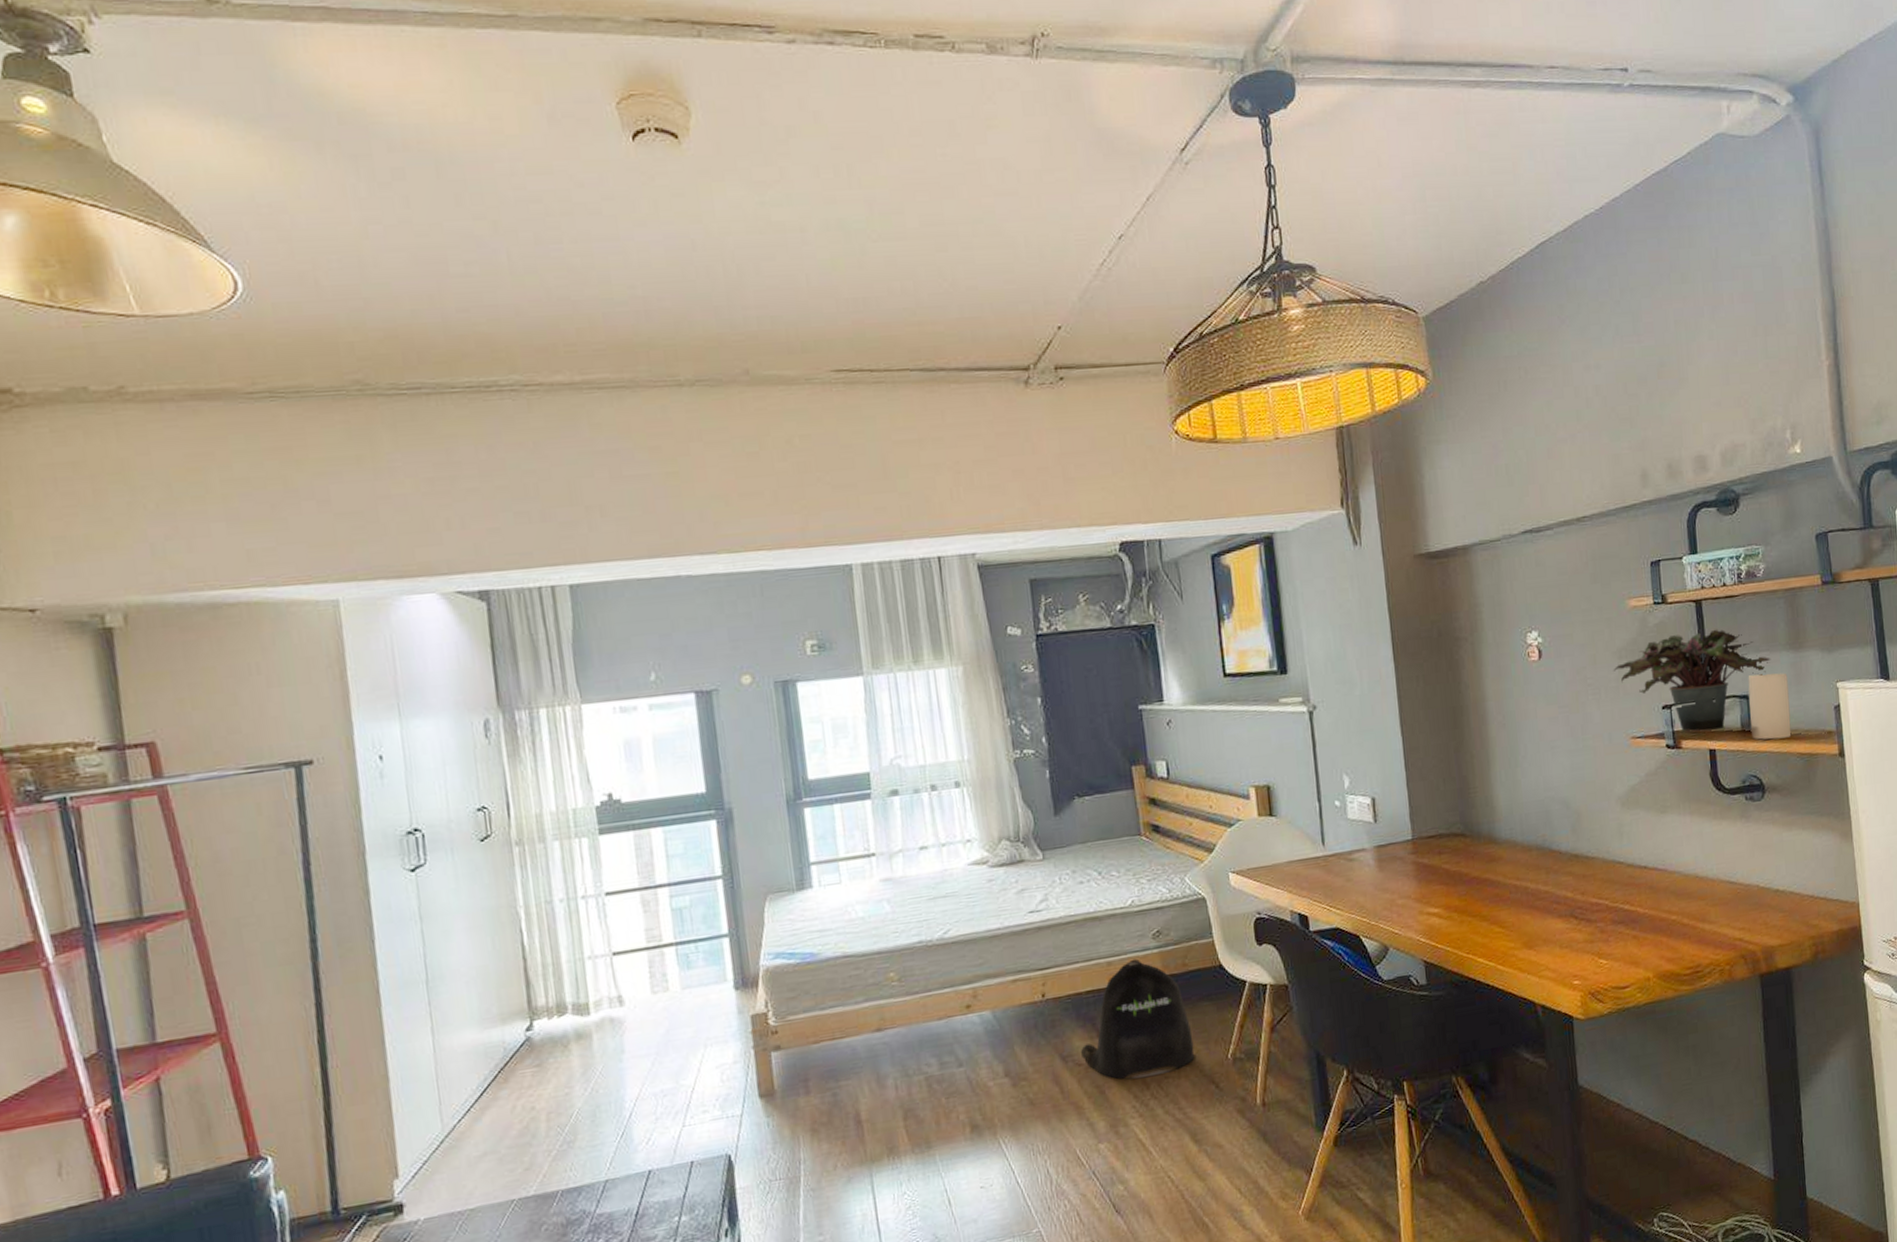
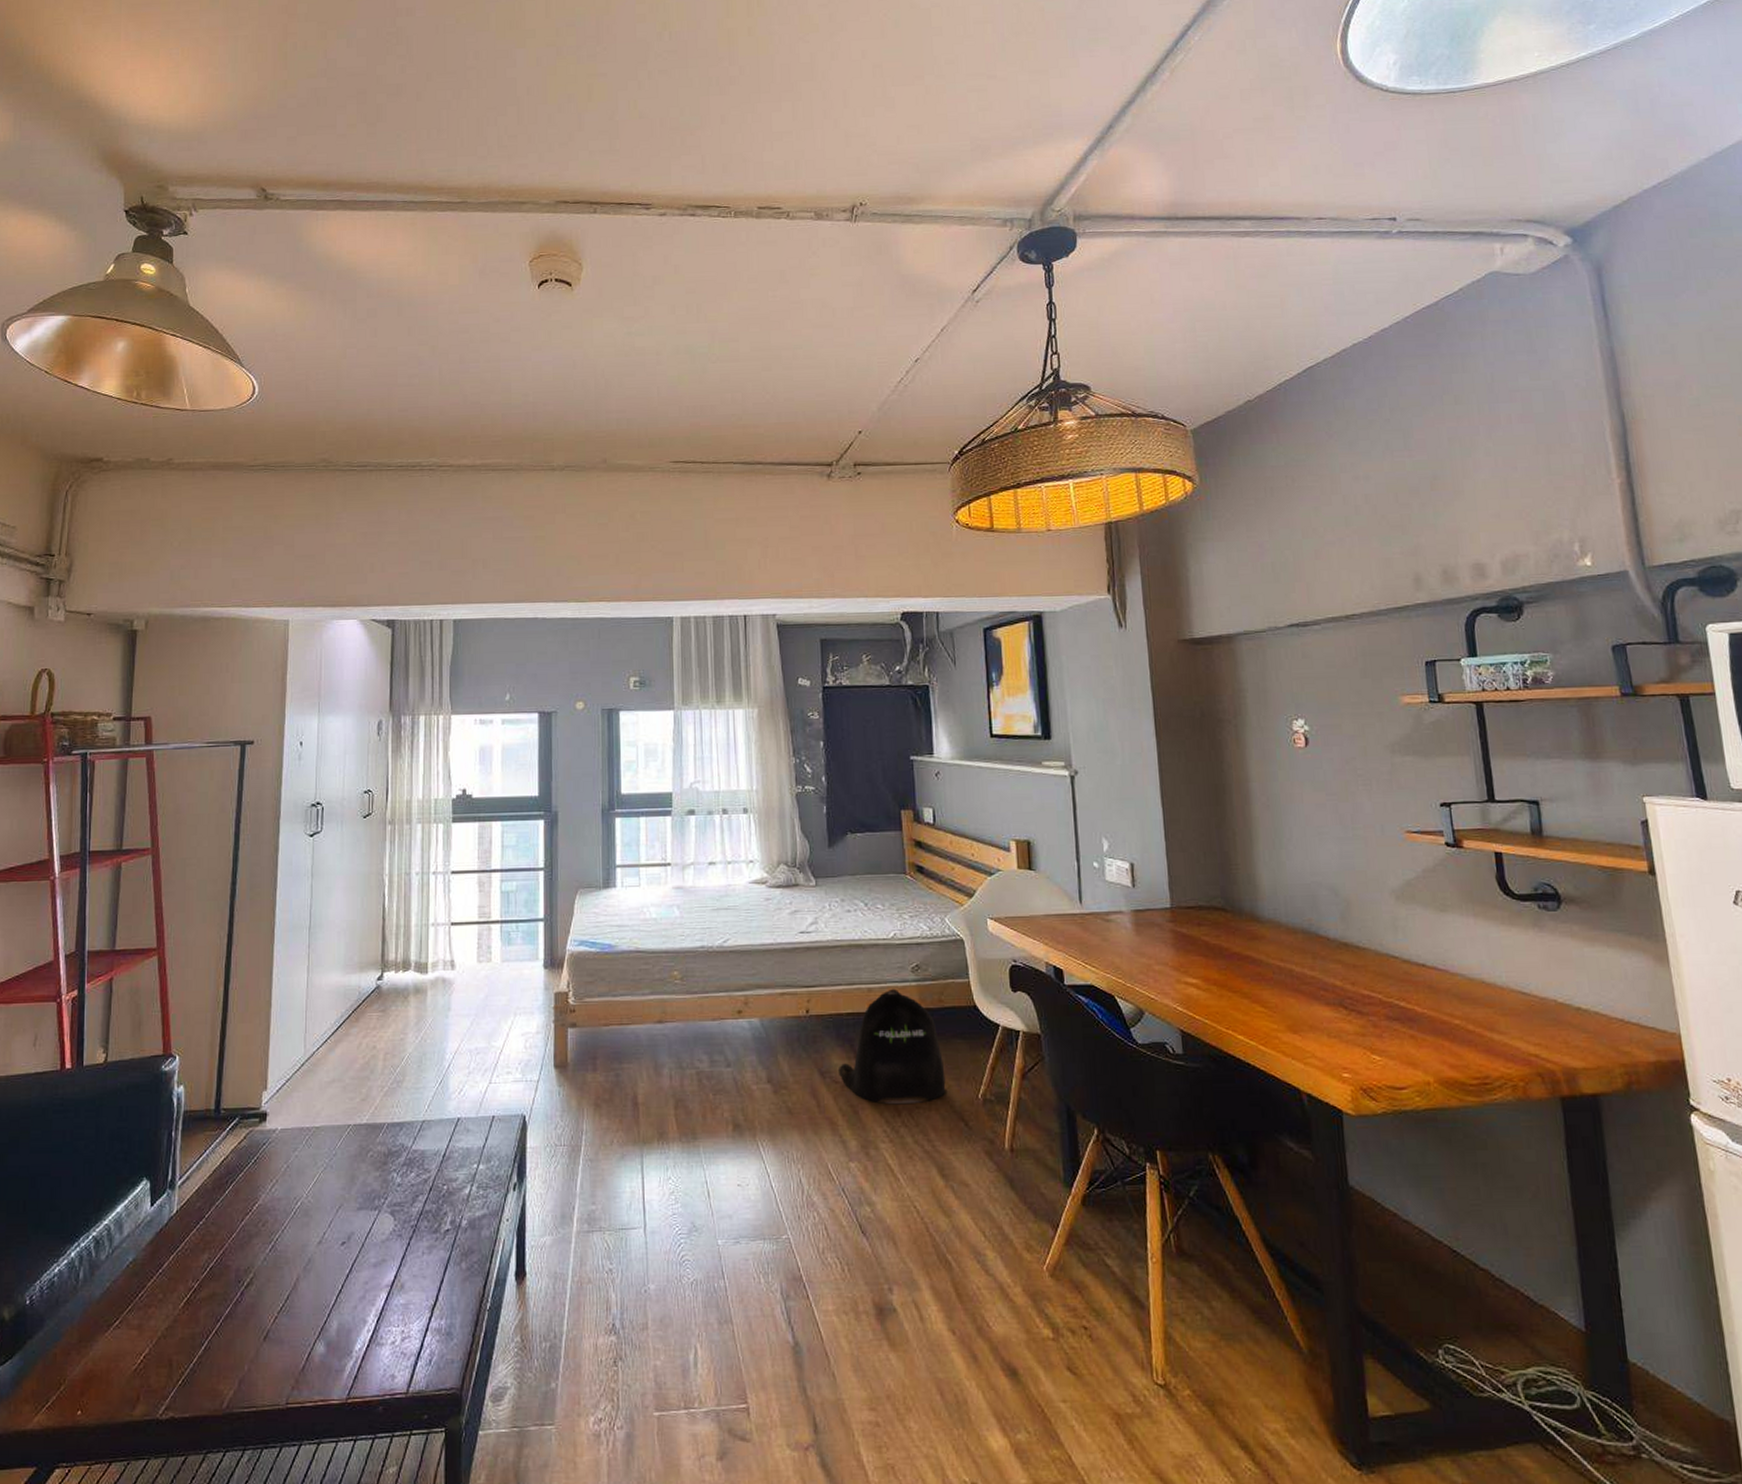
potted plant: present [1613,629,1771,732] -> none [1385,732,1564,834]
candle: present [1748,672,1792,740] -> none [1537,780,1591,849]

